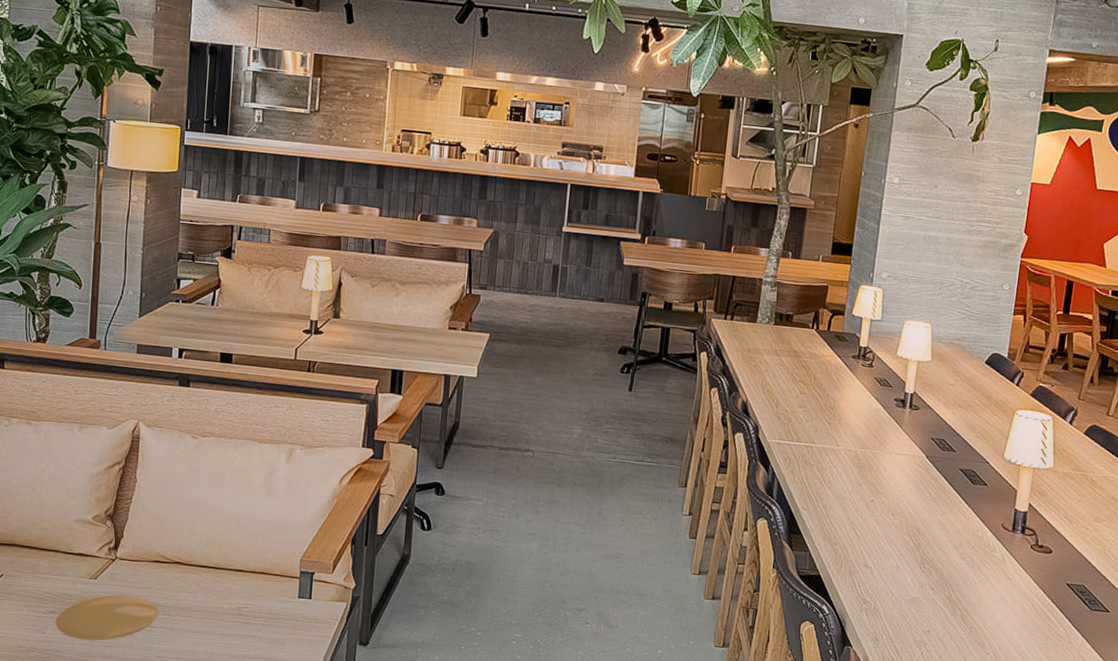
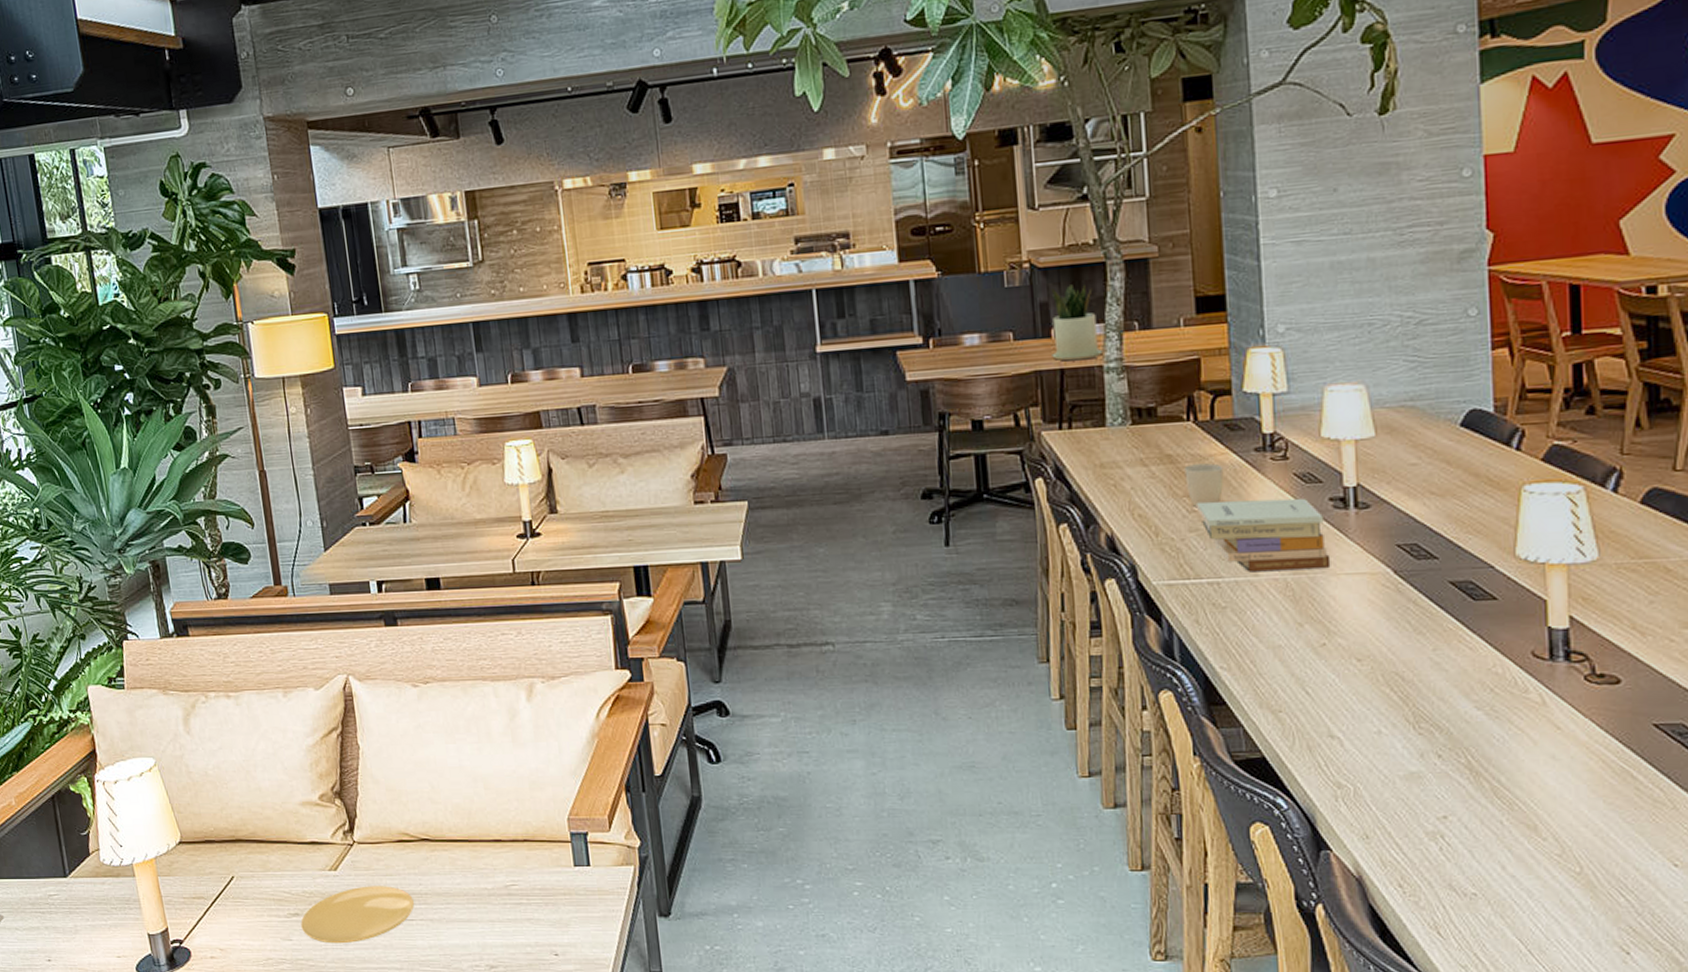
planter: none [729,217,765,273] -> present [1052,284,1104,362]
cup: none [802,360,830,391] -> present [1184,463,1224,507]
books: none [806,387,888,447] -> present [1195,498,1331,572]

